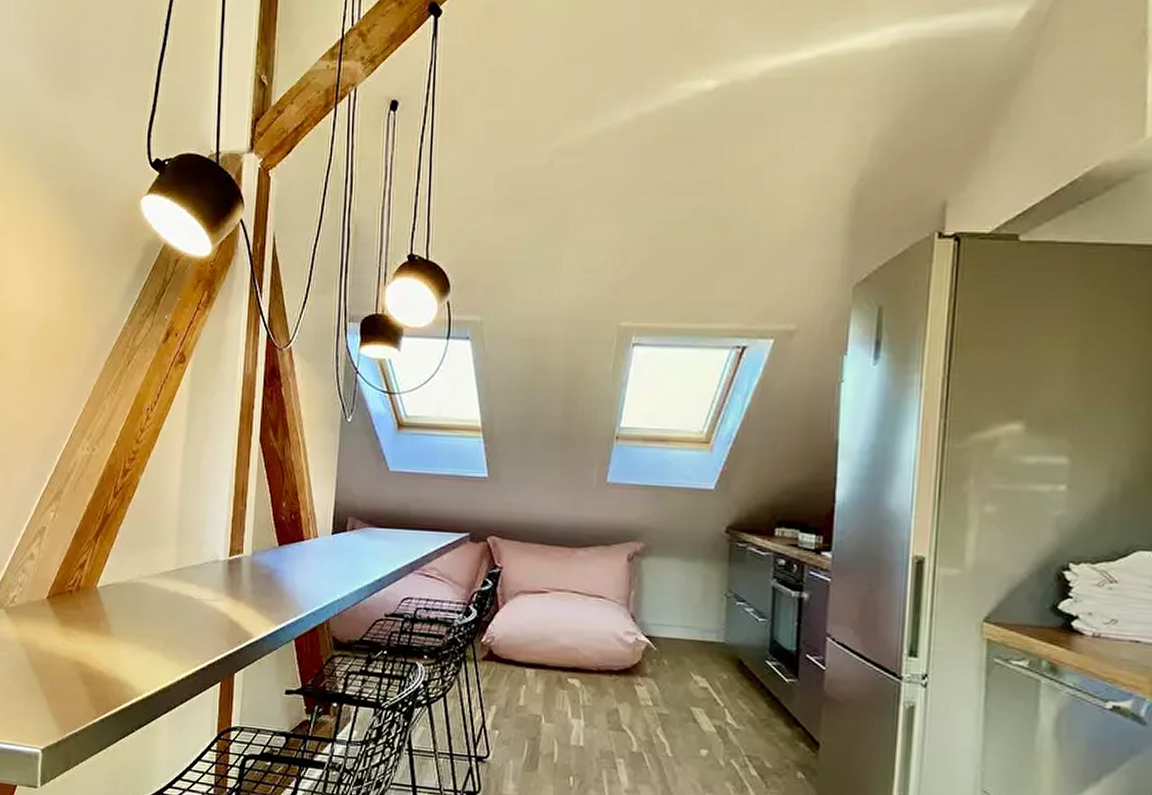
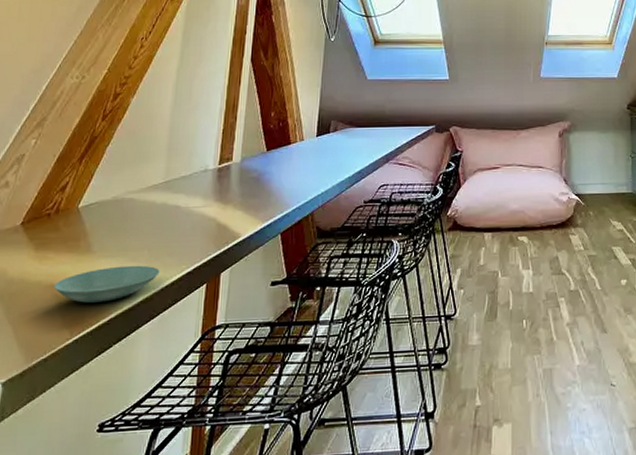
saucer: none [79,652,176,687] -> present [53,265,160,303]

